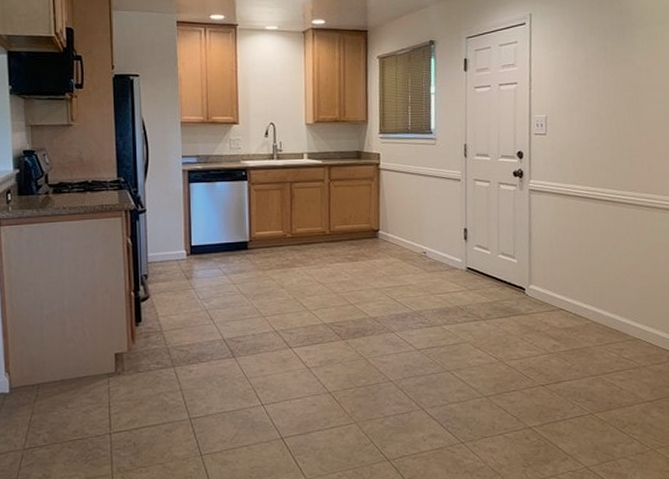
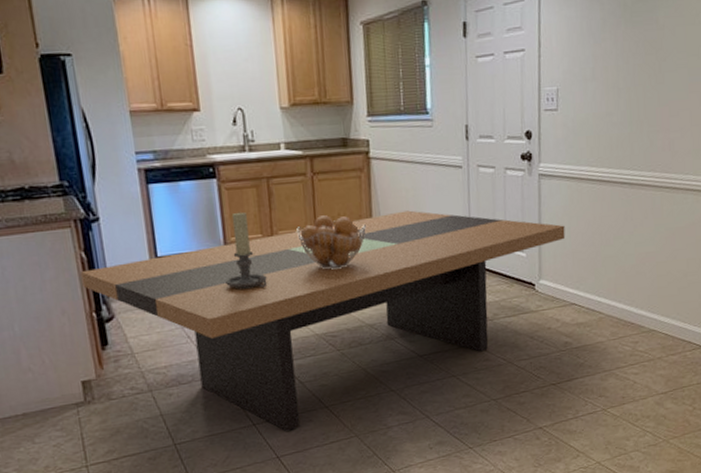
dining table: none [125,216,554,414] -> present [81,210,566,432]
candle holder: none [248,210,284,279] -> present [225,212,268,289]
fruit basket: none [313,217,374,265] -> present [297,215,366,270]

